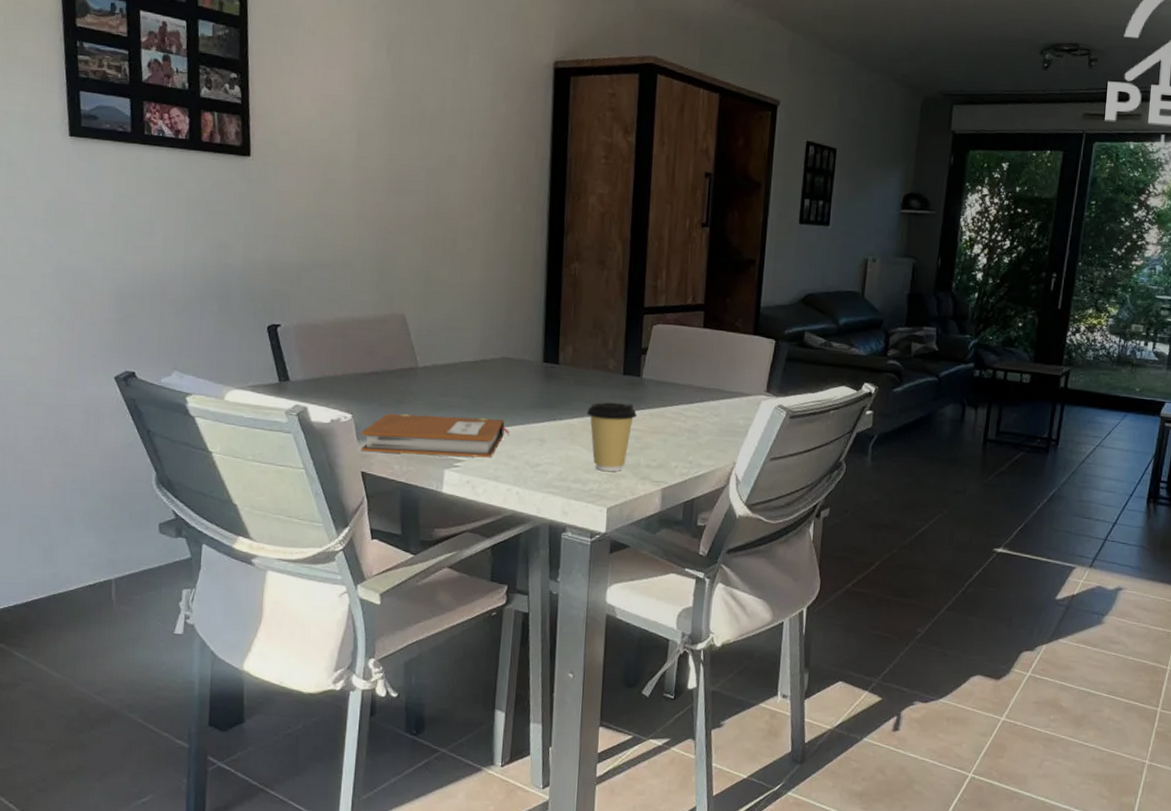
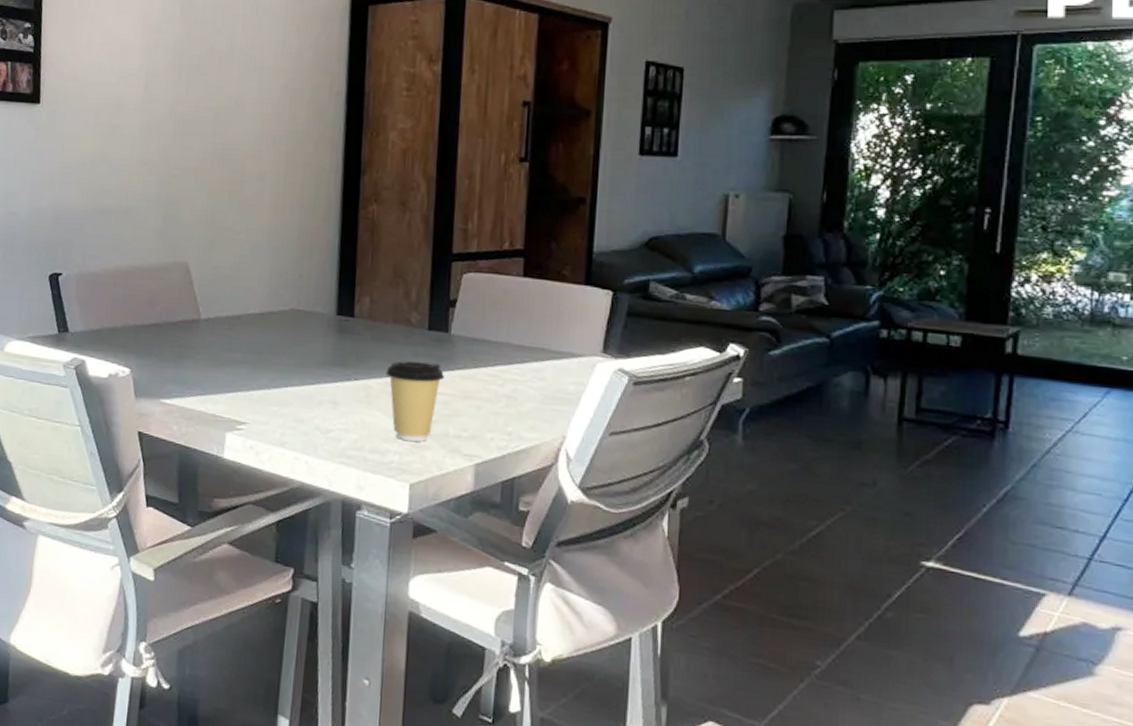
notebook: present [360,413,509,458] -> none [138,368,298,421]

